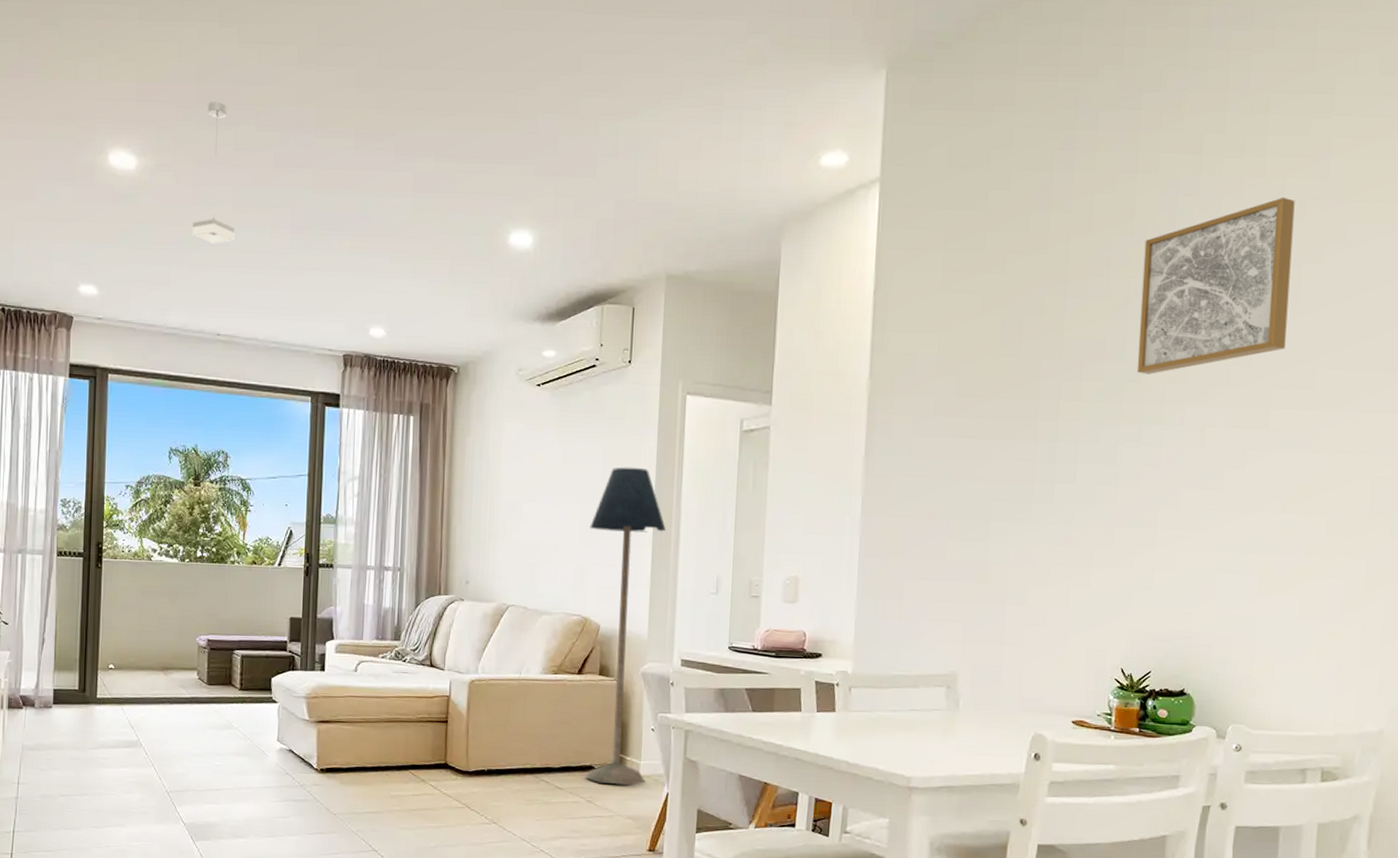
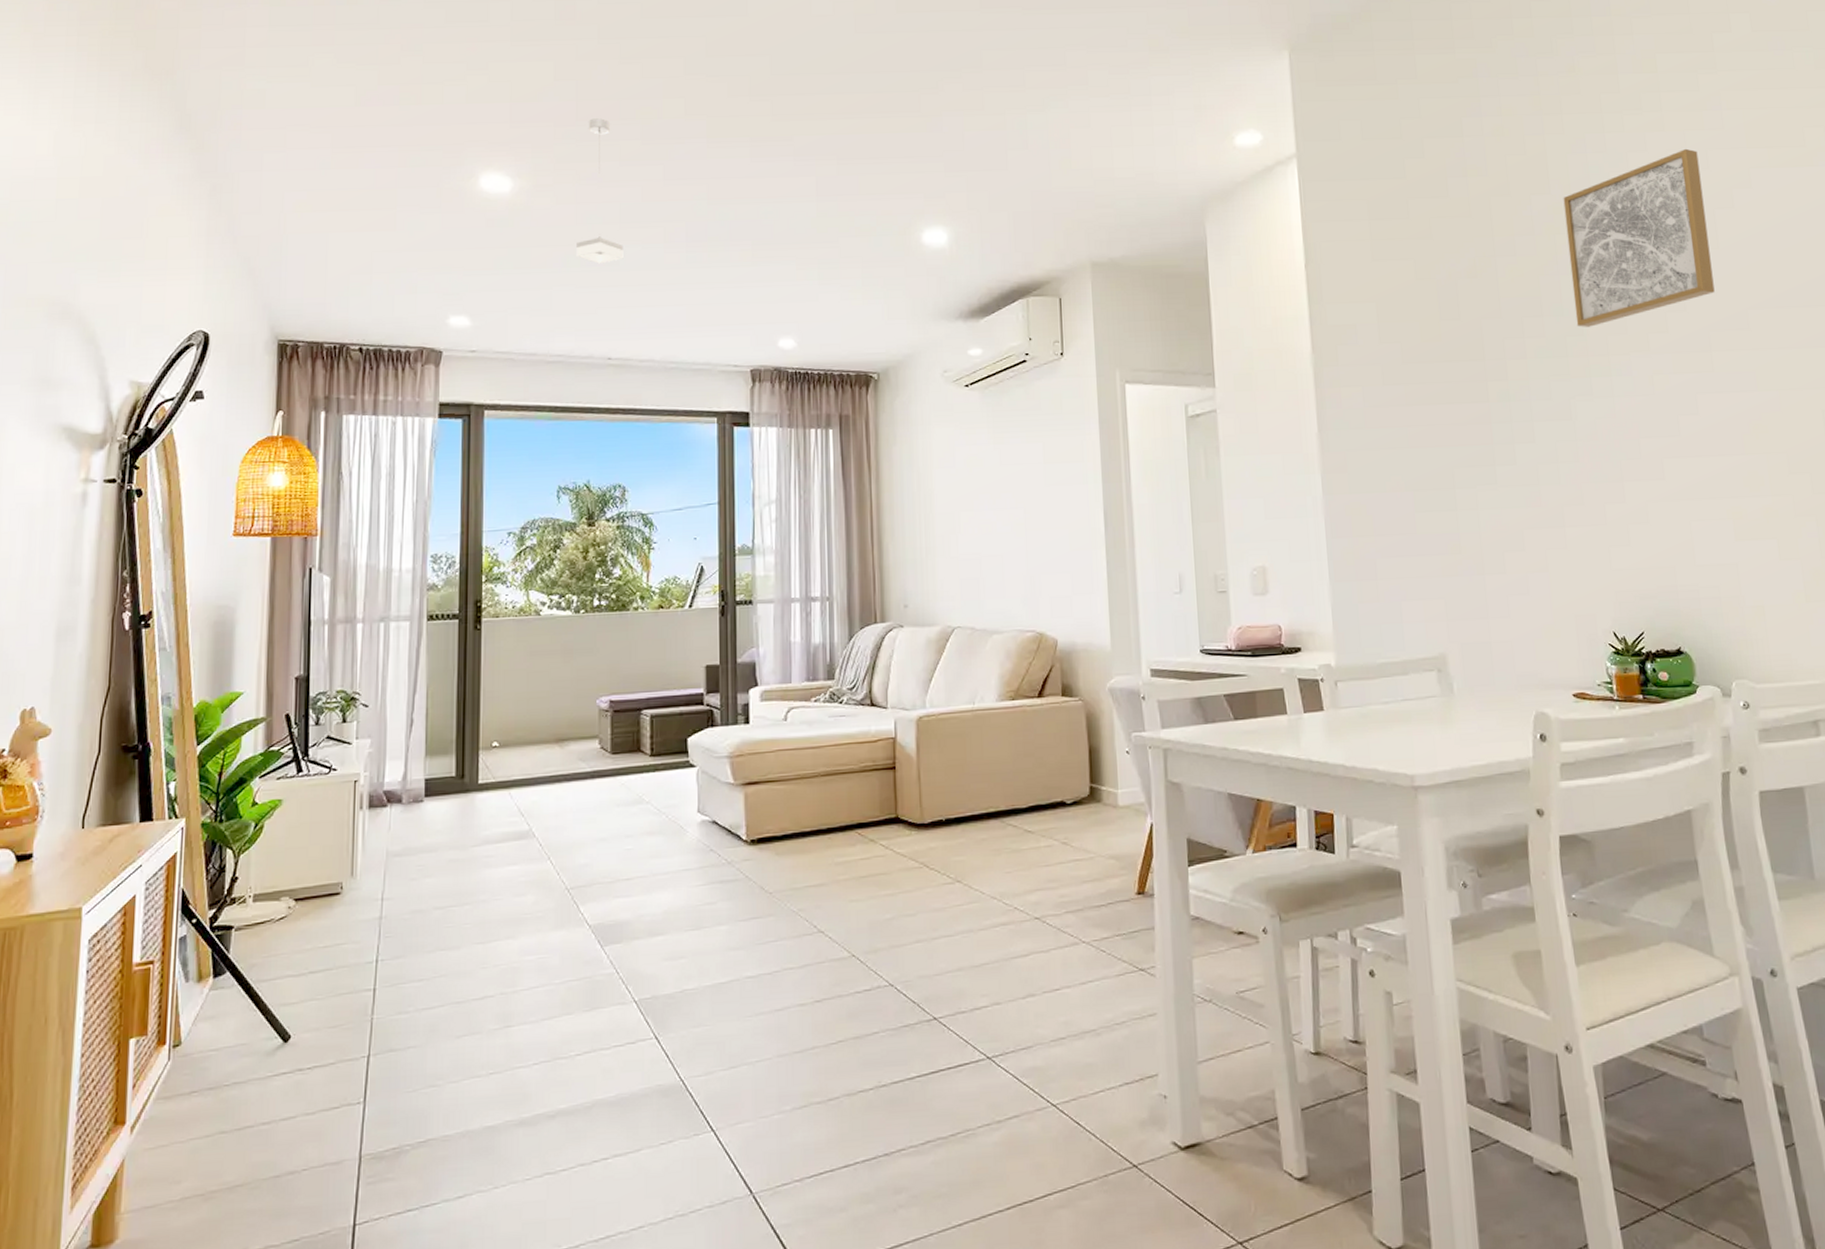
floor lamp: present [584,467,666,786] -> none [1036,464,1126,822]

